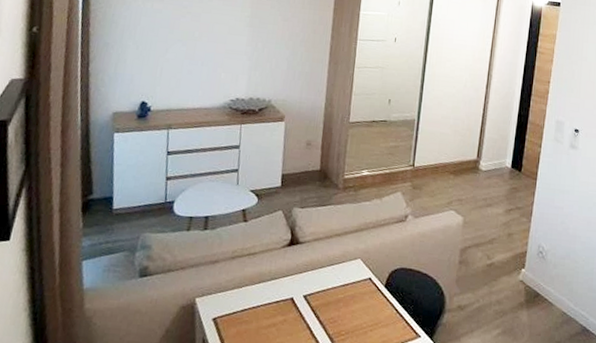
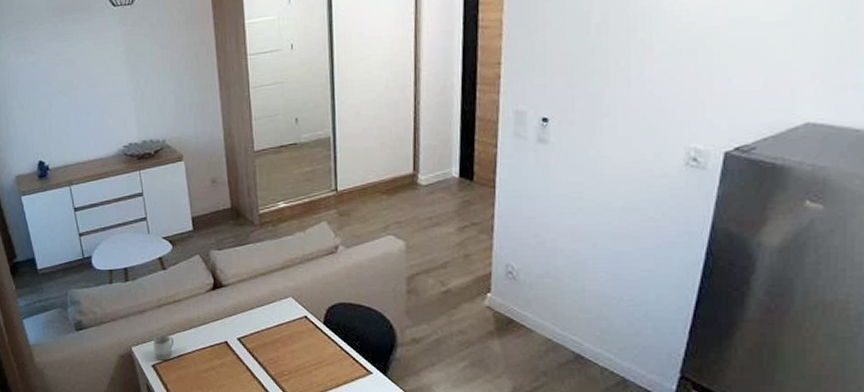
cup: none [217,287,241,314] -> present [153,335,175,360]

